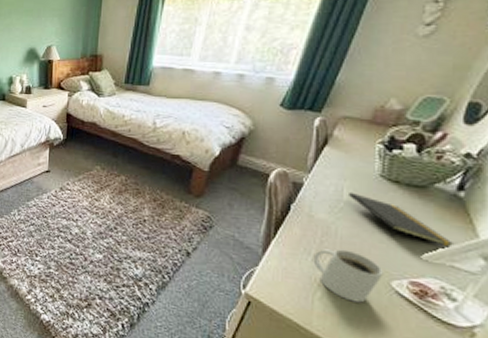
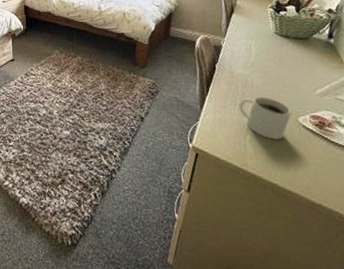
notepad: present [349,192,455,248] -> none [256,48,335,84]

